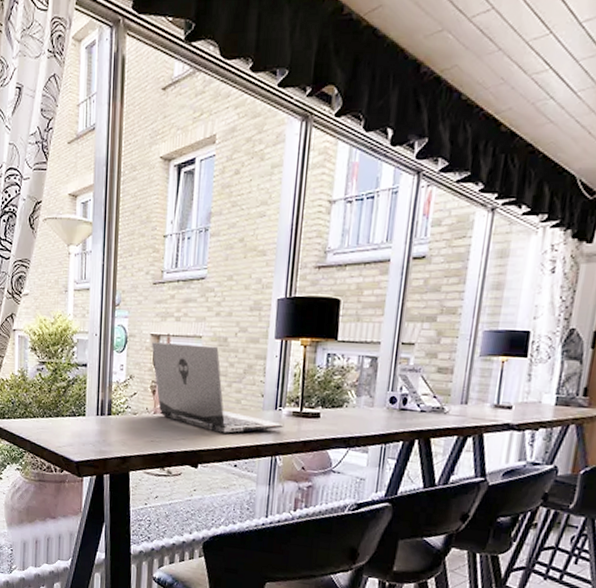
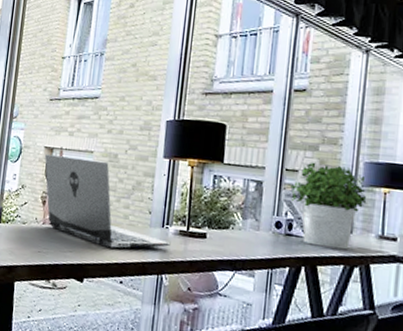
potted plant: none [406,333,484,421] -> present [290,161,367,250]

